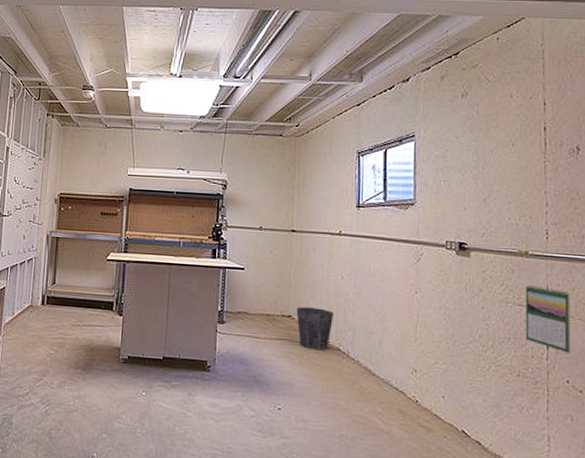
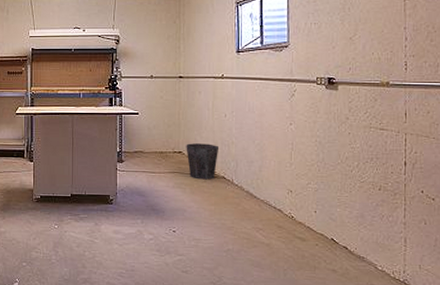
calendar: present [525,284,570,354] -> none [386,110,426,168]

